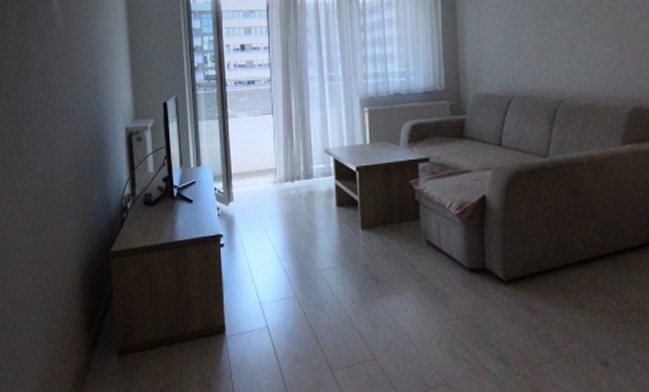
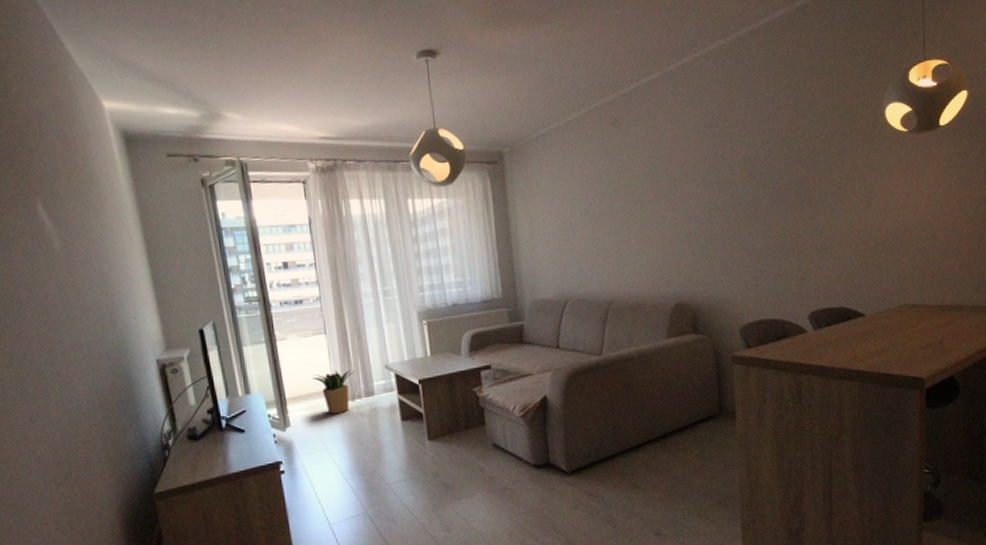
potted plant: none [256,150,298,194] -> present [312,369,357,415]

